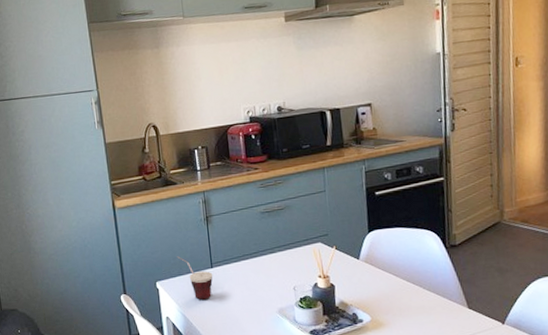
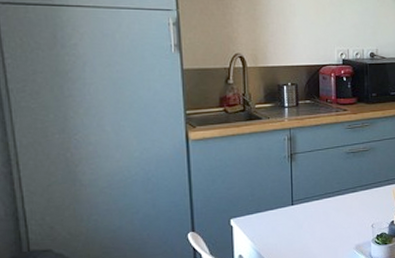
cup: present [177,256,213,300] -> none [256,193,293,237]

